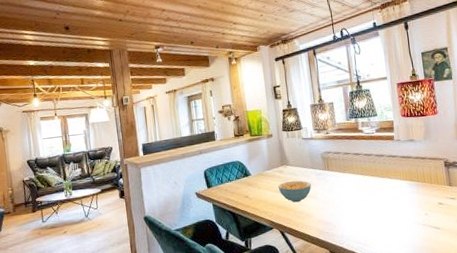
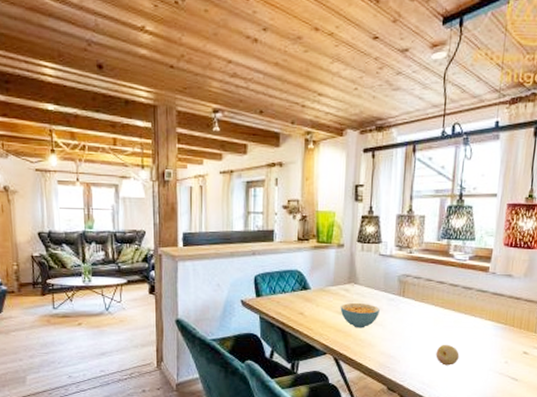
fruit: none [365,206,386,225] -> present [436,345,460,366]

